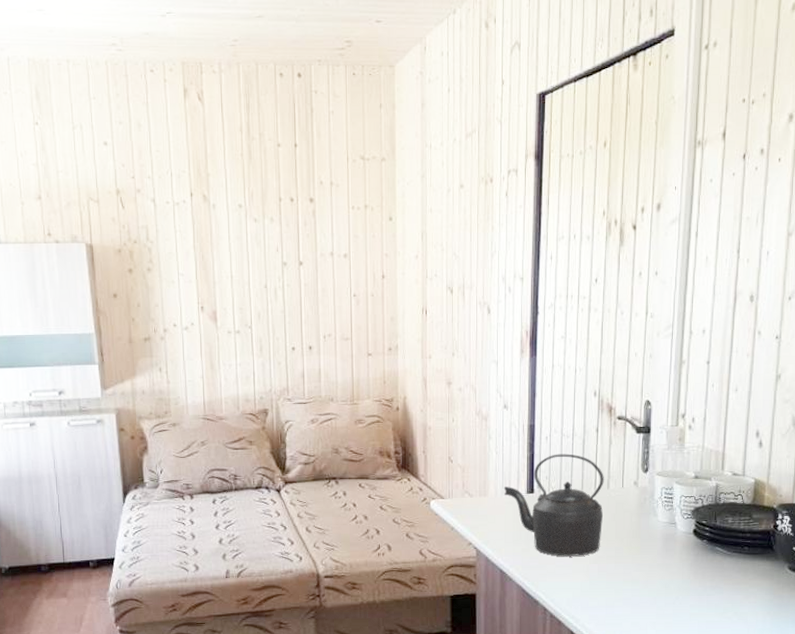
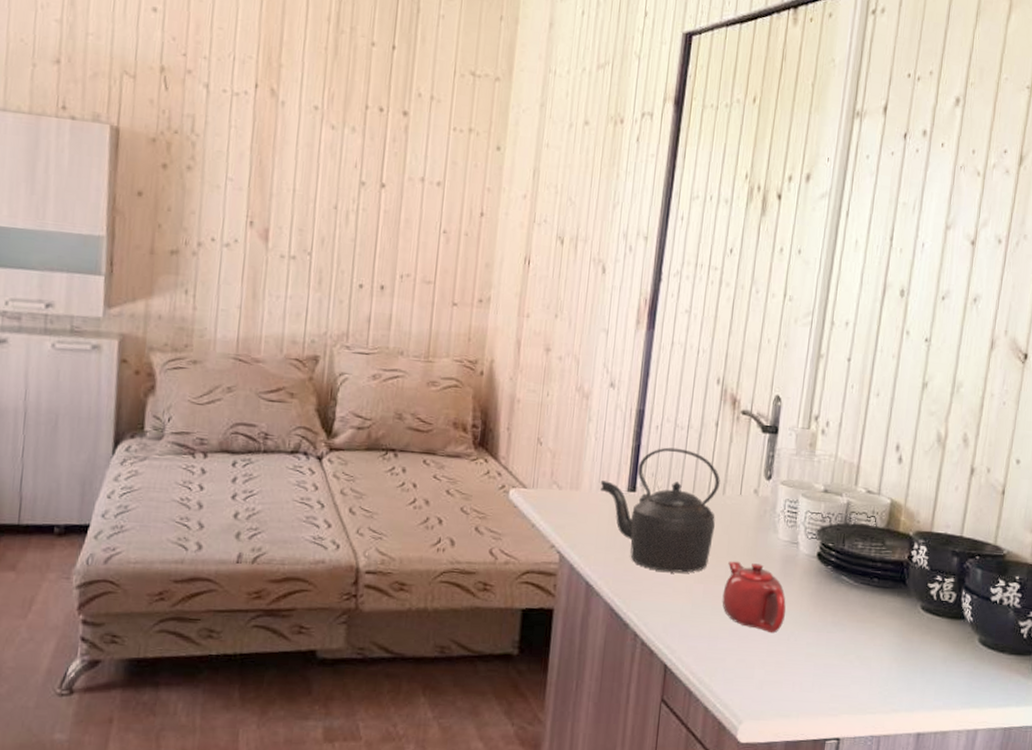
teapot: none [615,543,669,600] -> present [722,561,786,634]

